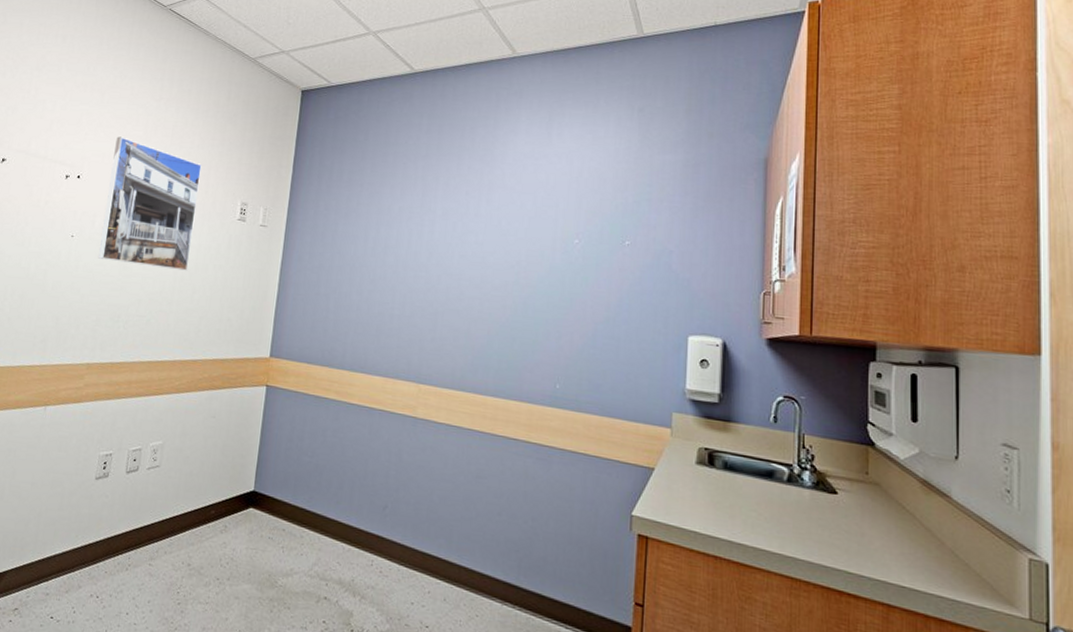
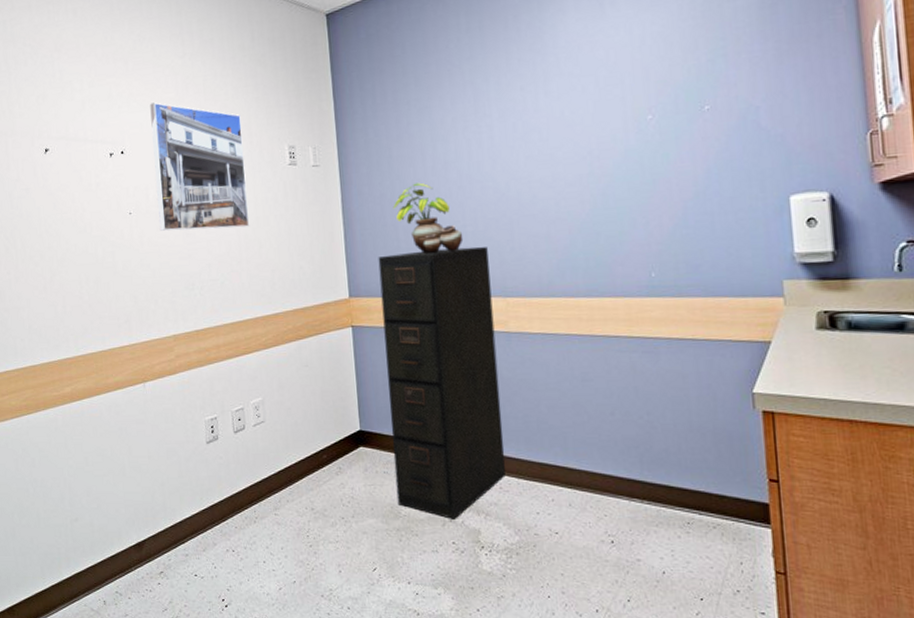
filing cabinet: none [276,323,410,597] -> present [378,246,506,519]
potted plant: none [328,260,390,331] -> present [393,182,464,255]

